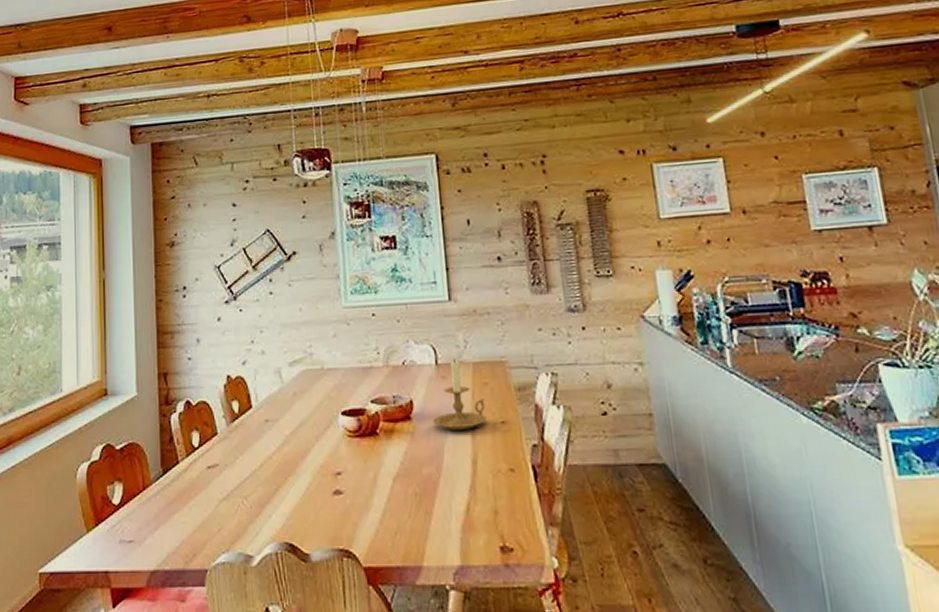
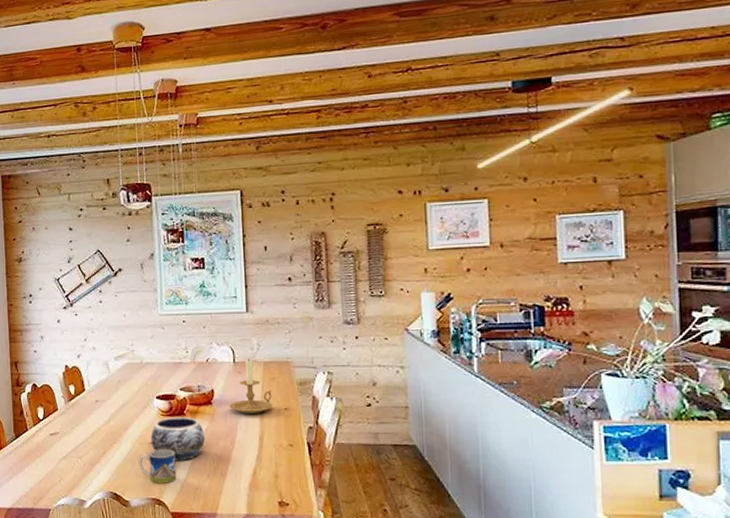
mug: none [320,481,370,529] -> present [138,449,177,484]
decorative bowl: none [335,437,404,497] -> present [150,417,205,461]

